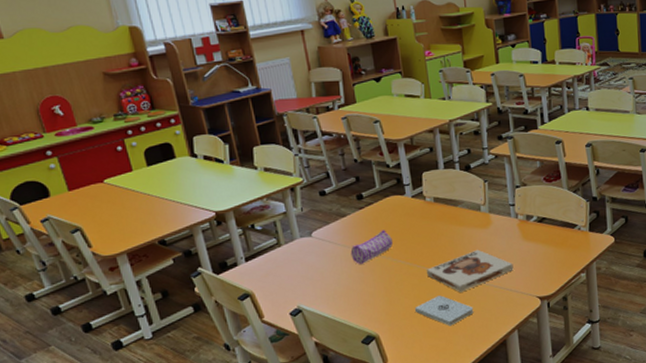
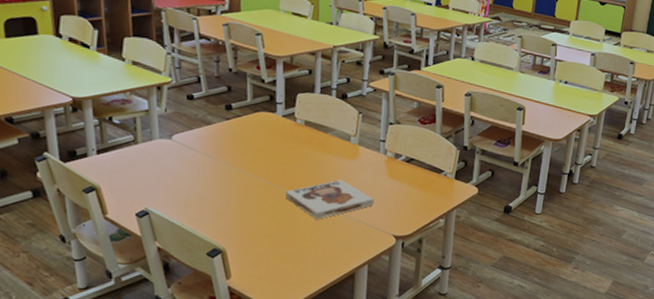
pencil case: present [350,230,394,264] -> none [209,144,256,176]
notepad: present [414,295,474,326] -> none [266,219,327,251]

